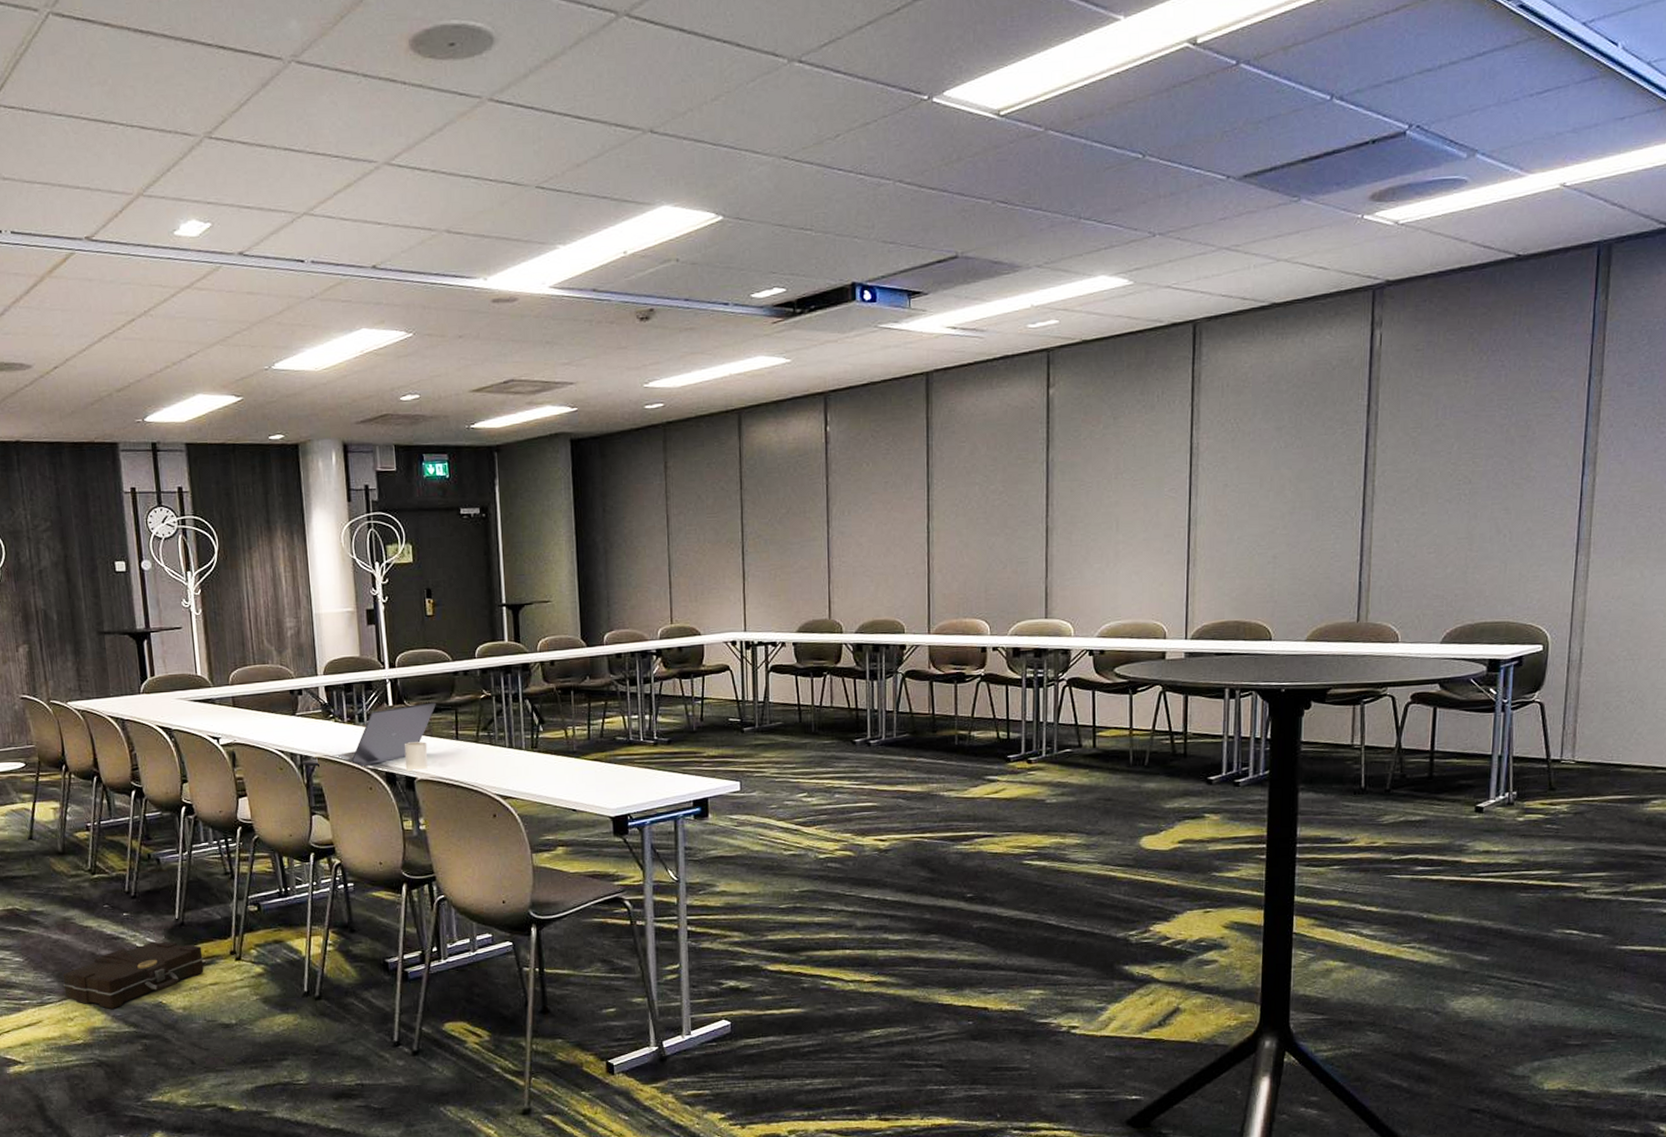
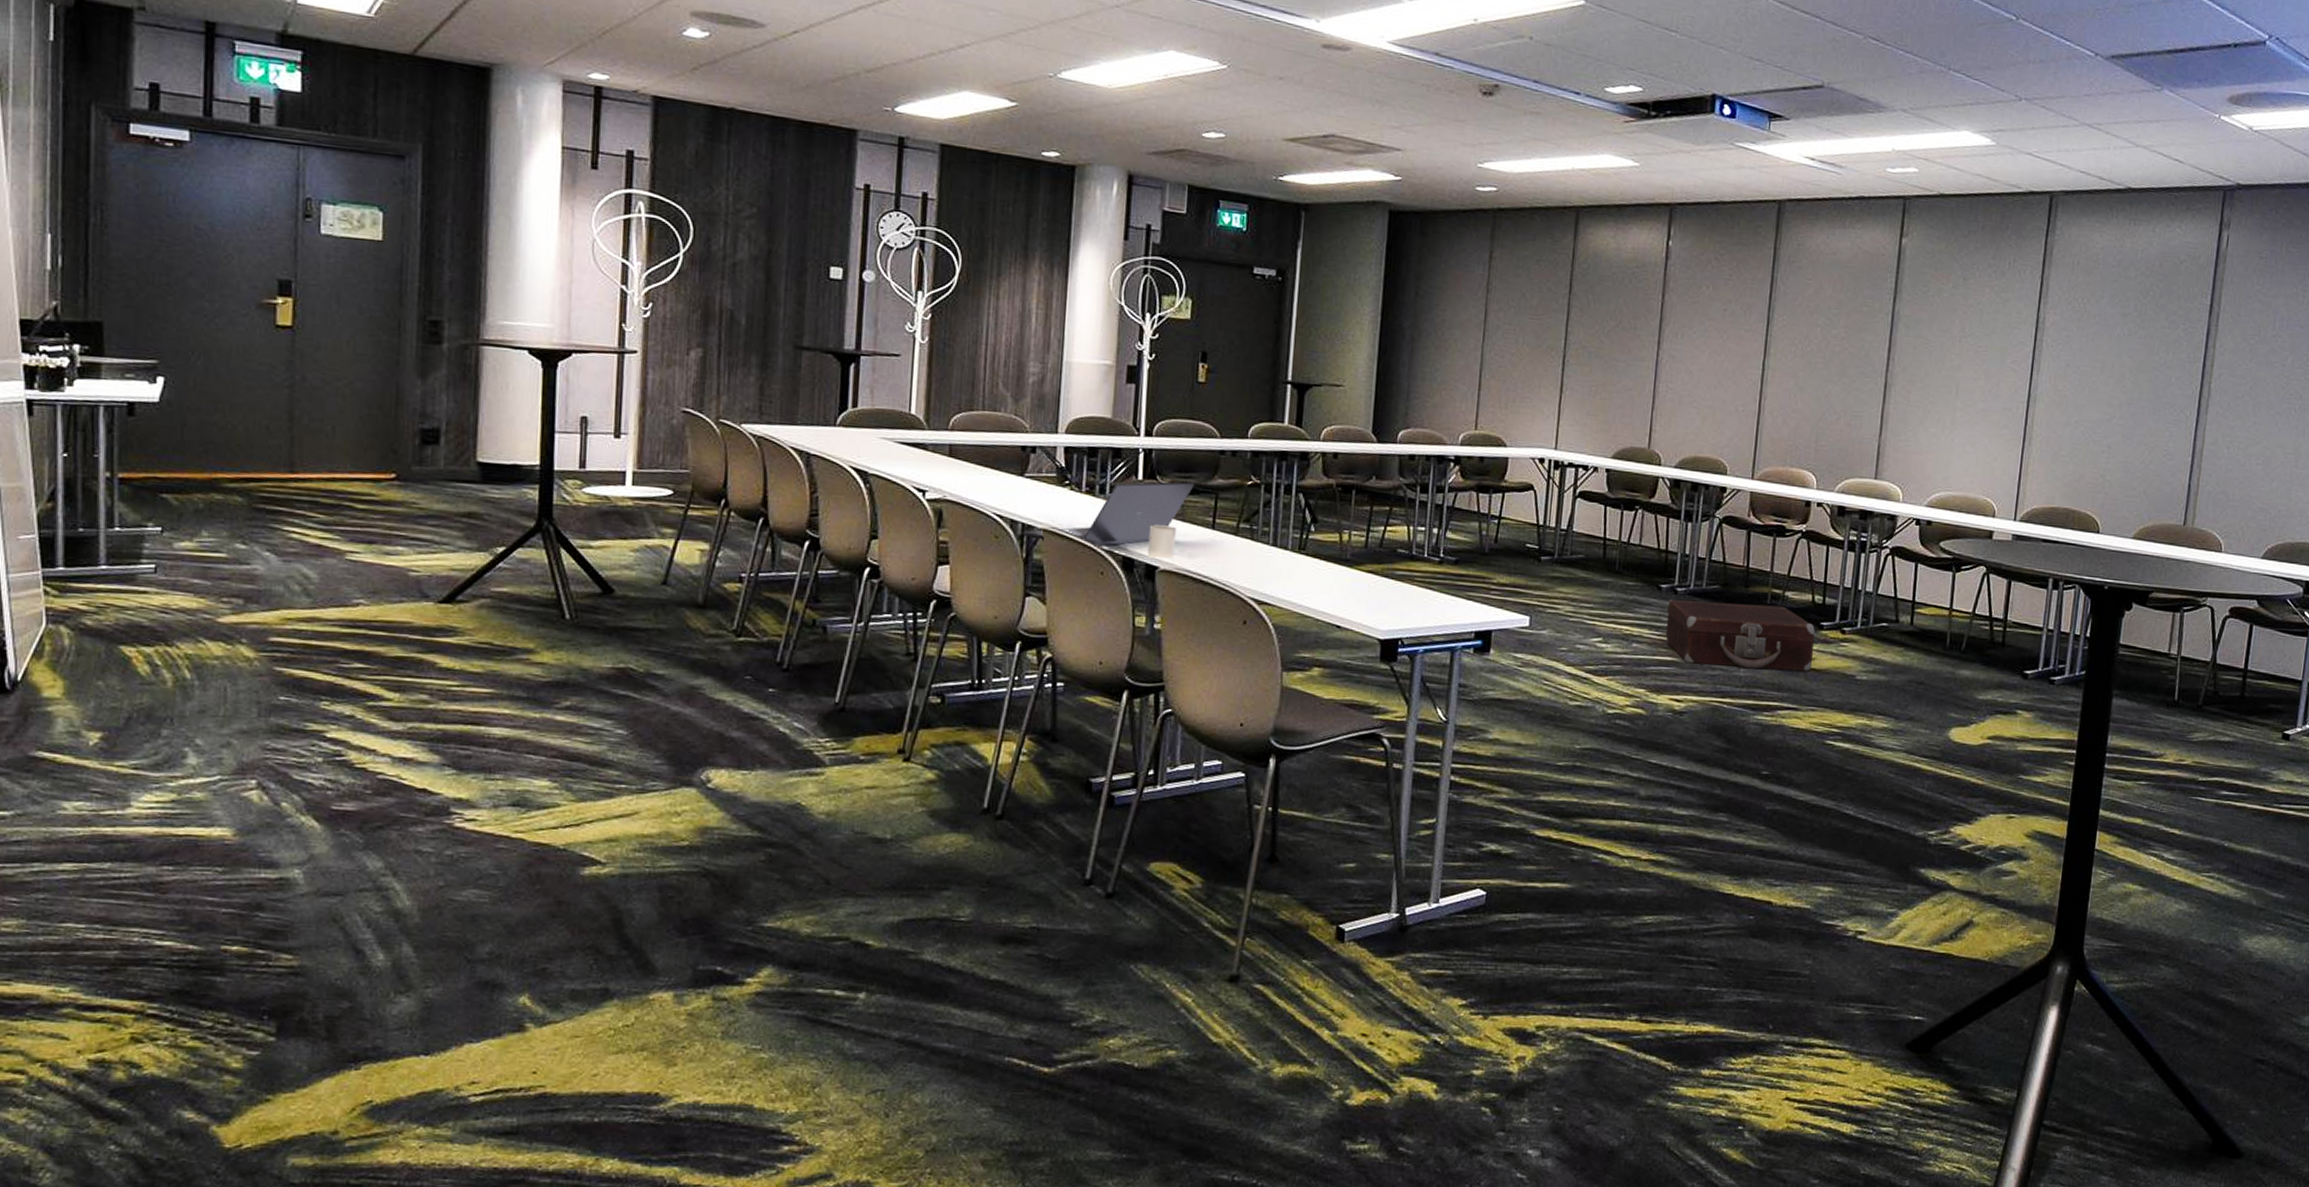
briefcase: present [62,941,204,1009] -> none [674,727,863,806]
suitcase: none [863,745,1004,806] -> present [1665,598,1815,671]

